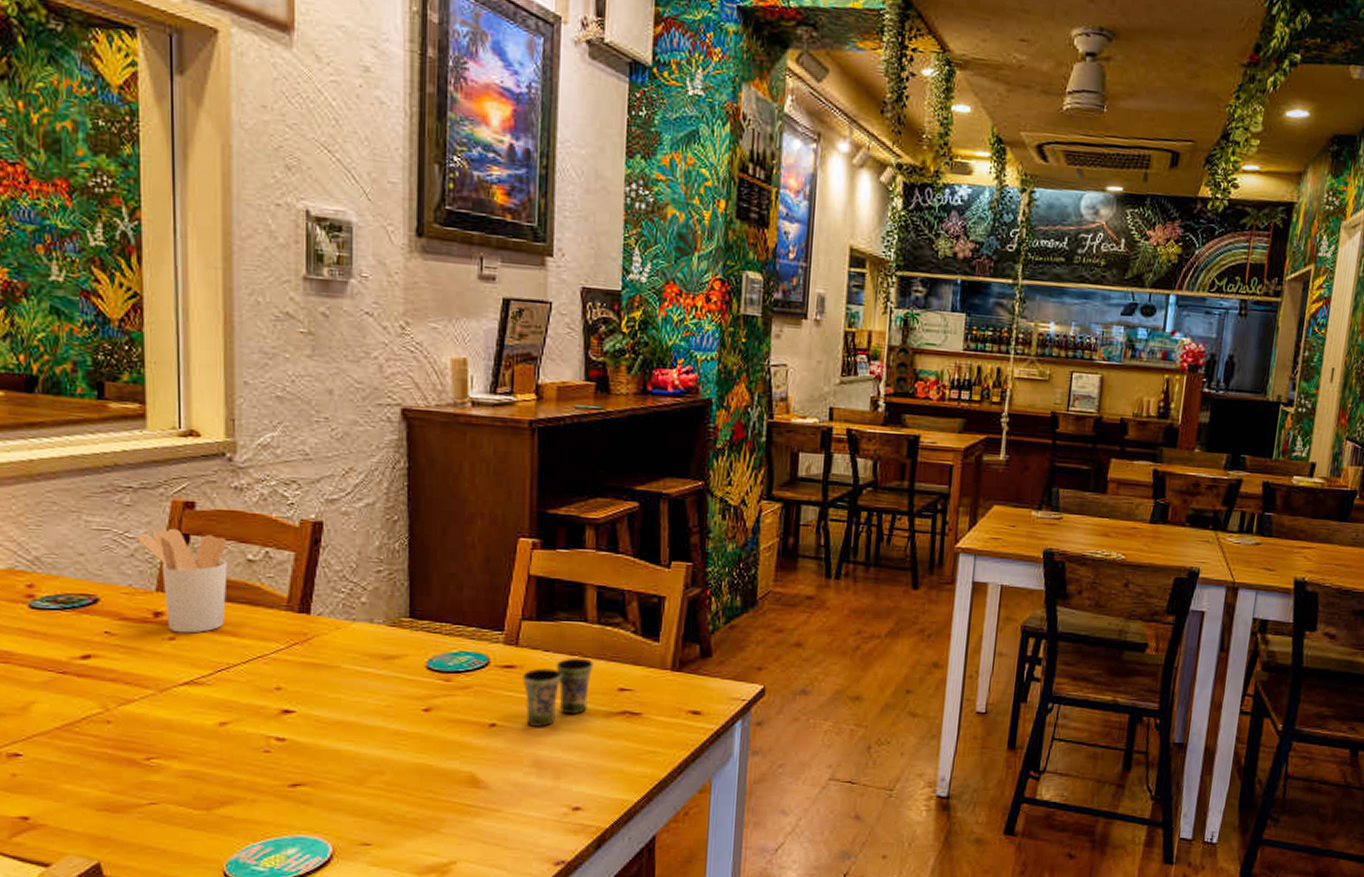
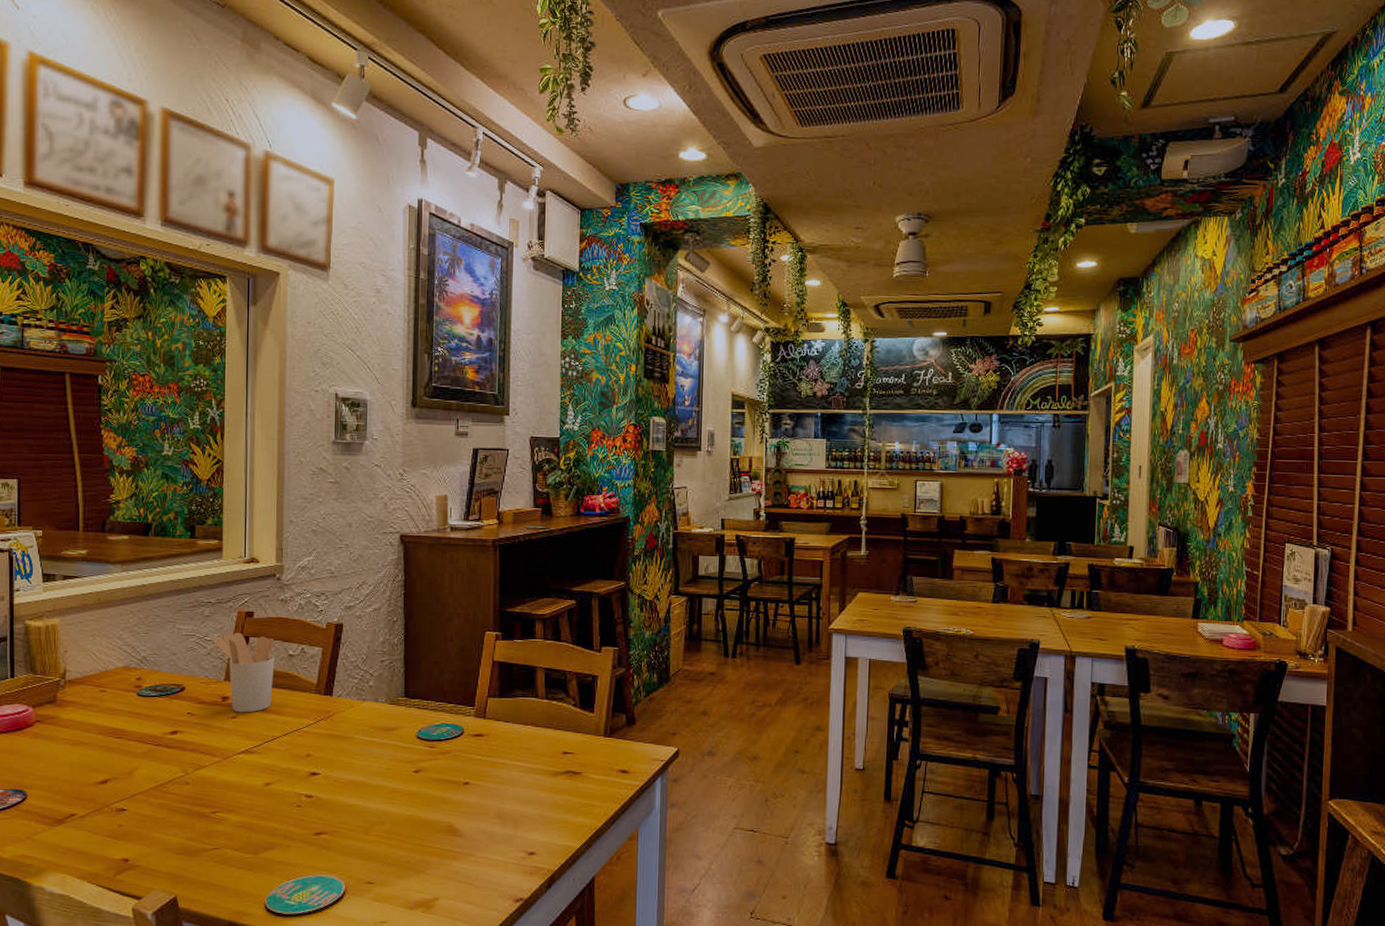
cup: present [523,657,594,728] -> none [489,727,543,786]

